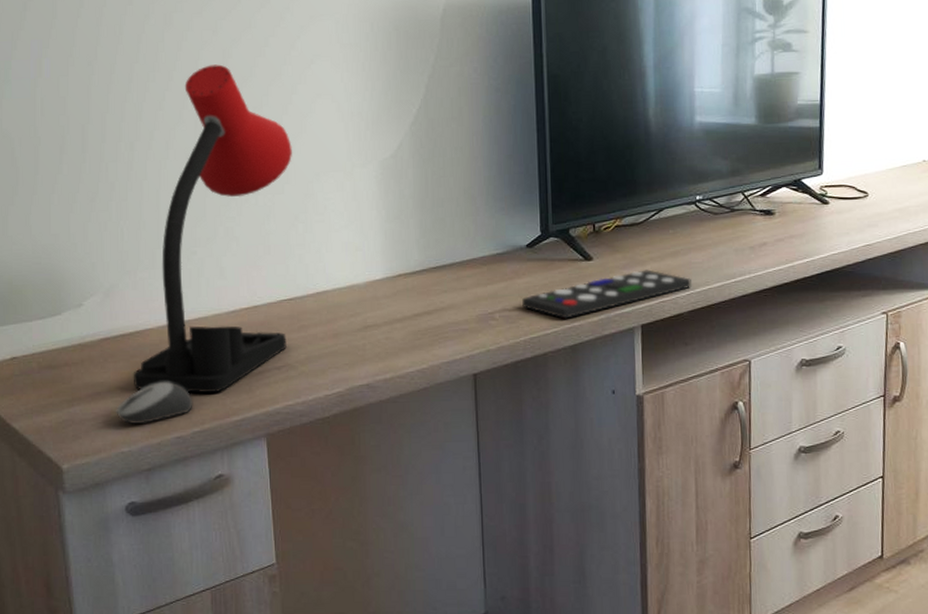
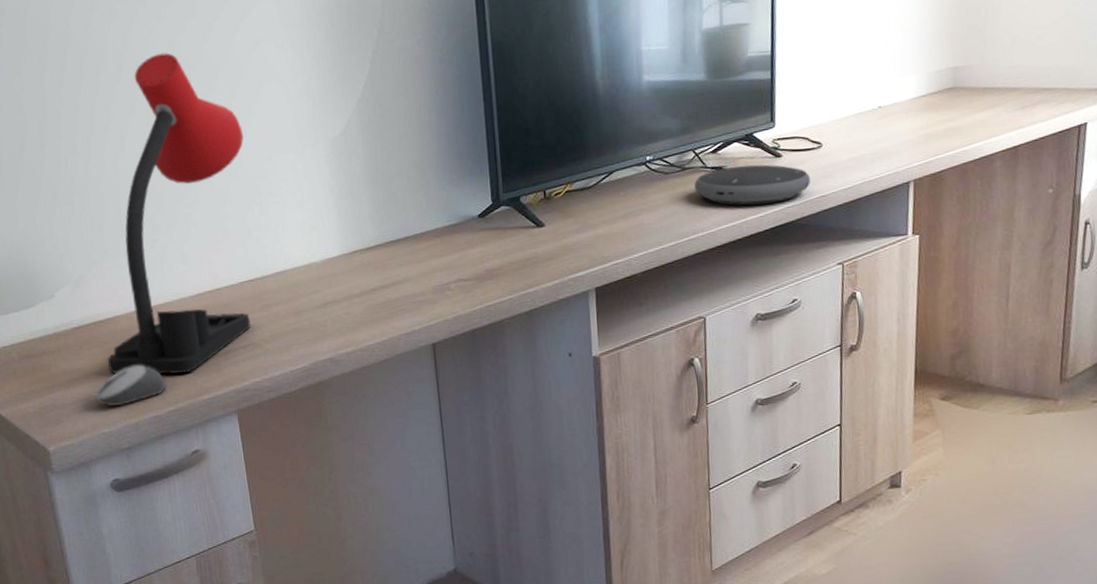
remote control: present [522,269,692,319] -> none [476,233,644,286]
speaker: none [742,210,856,250] -> present [693,164,810,205]

